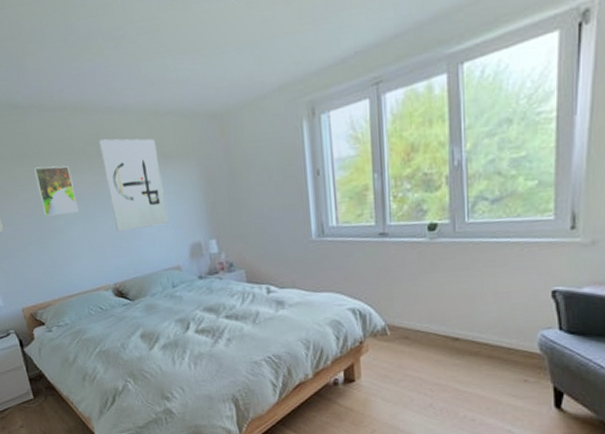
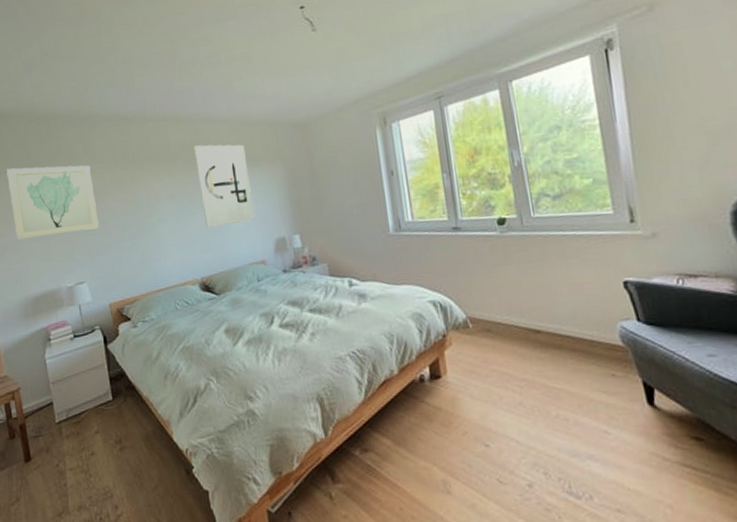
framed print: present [33,166,79,216] -> none [132,168,171,214]

